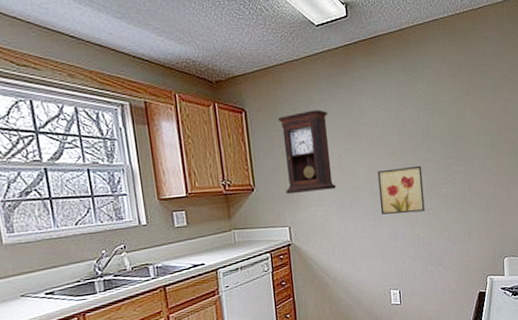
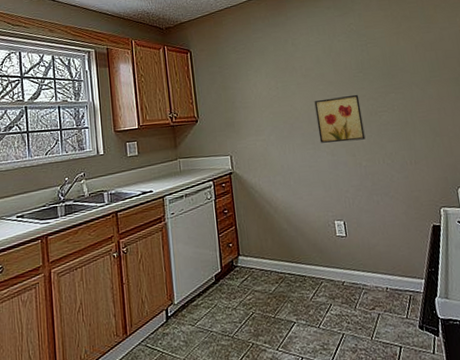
pendulum clock: present [277,110,337,195] -> none [218,47,275,125]

